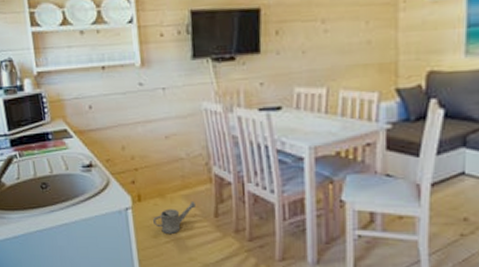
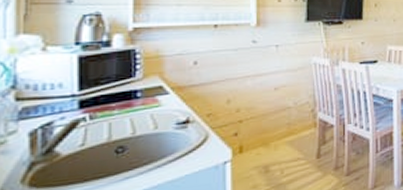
watering can: present [153,202,195,235] -> none [254,146,299,183]

